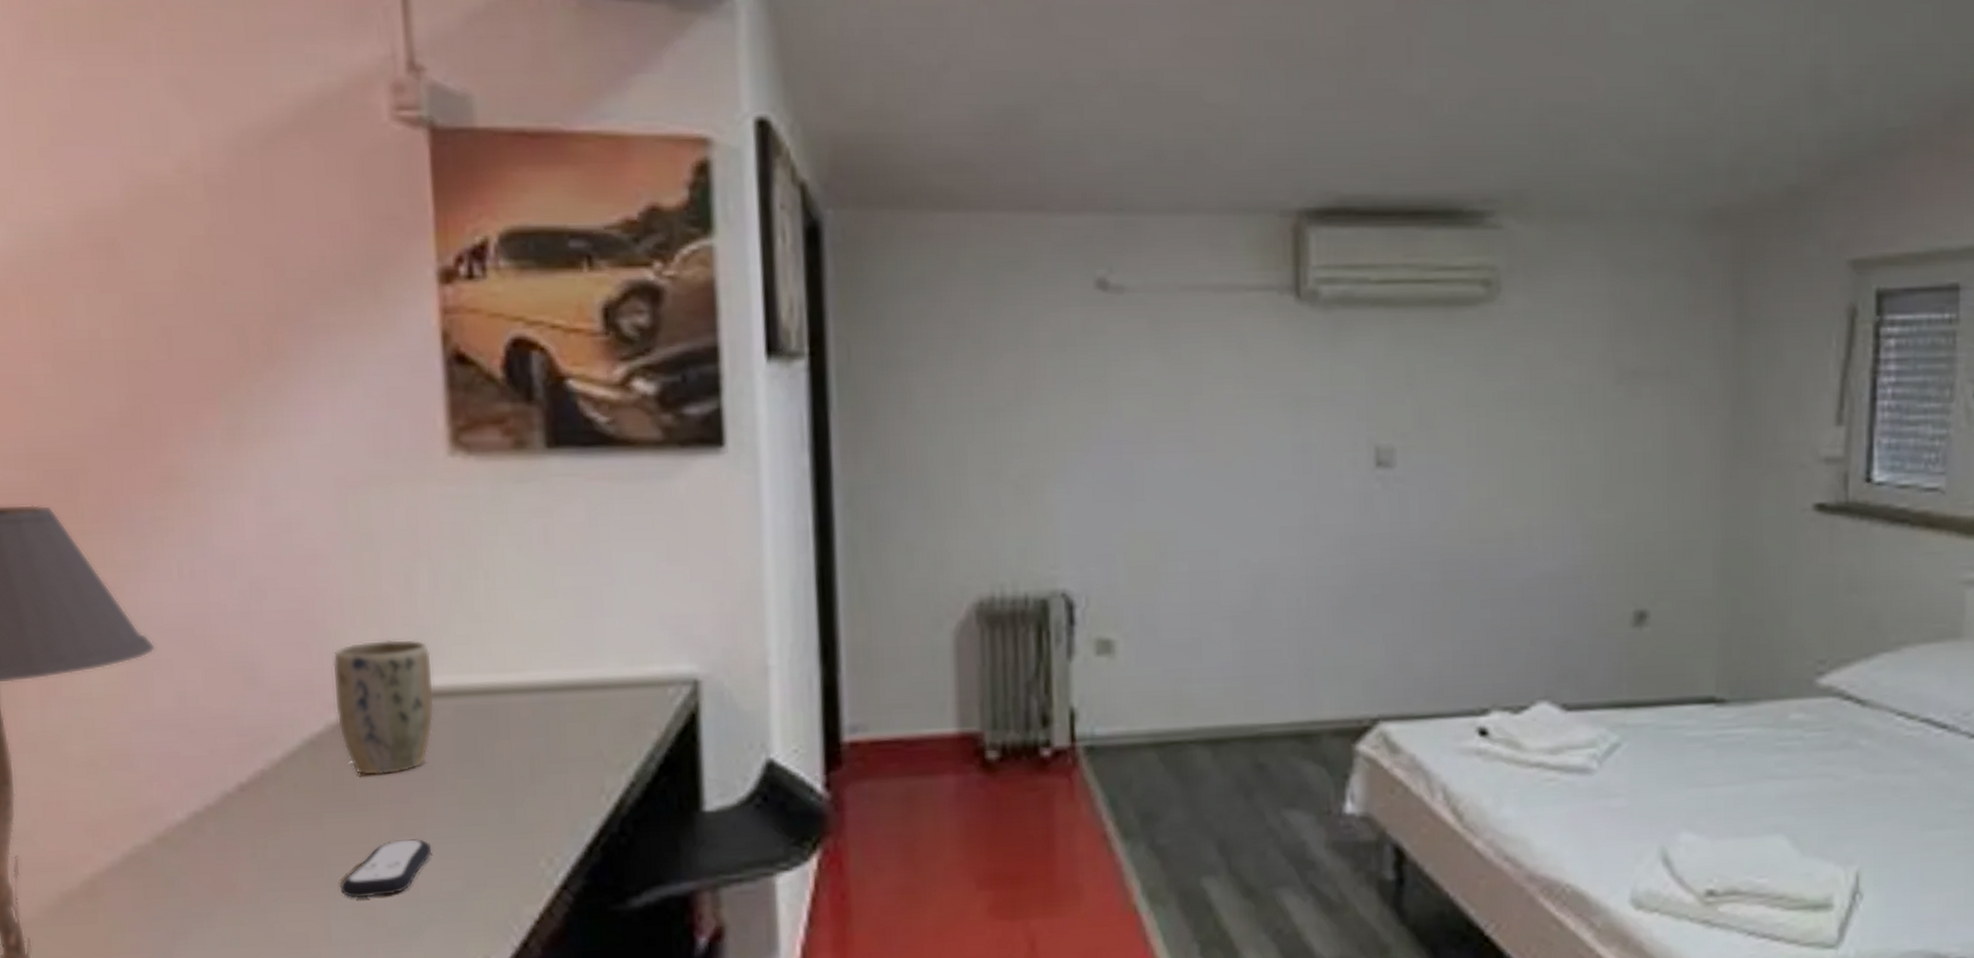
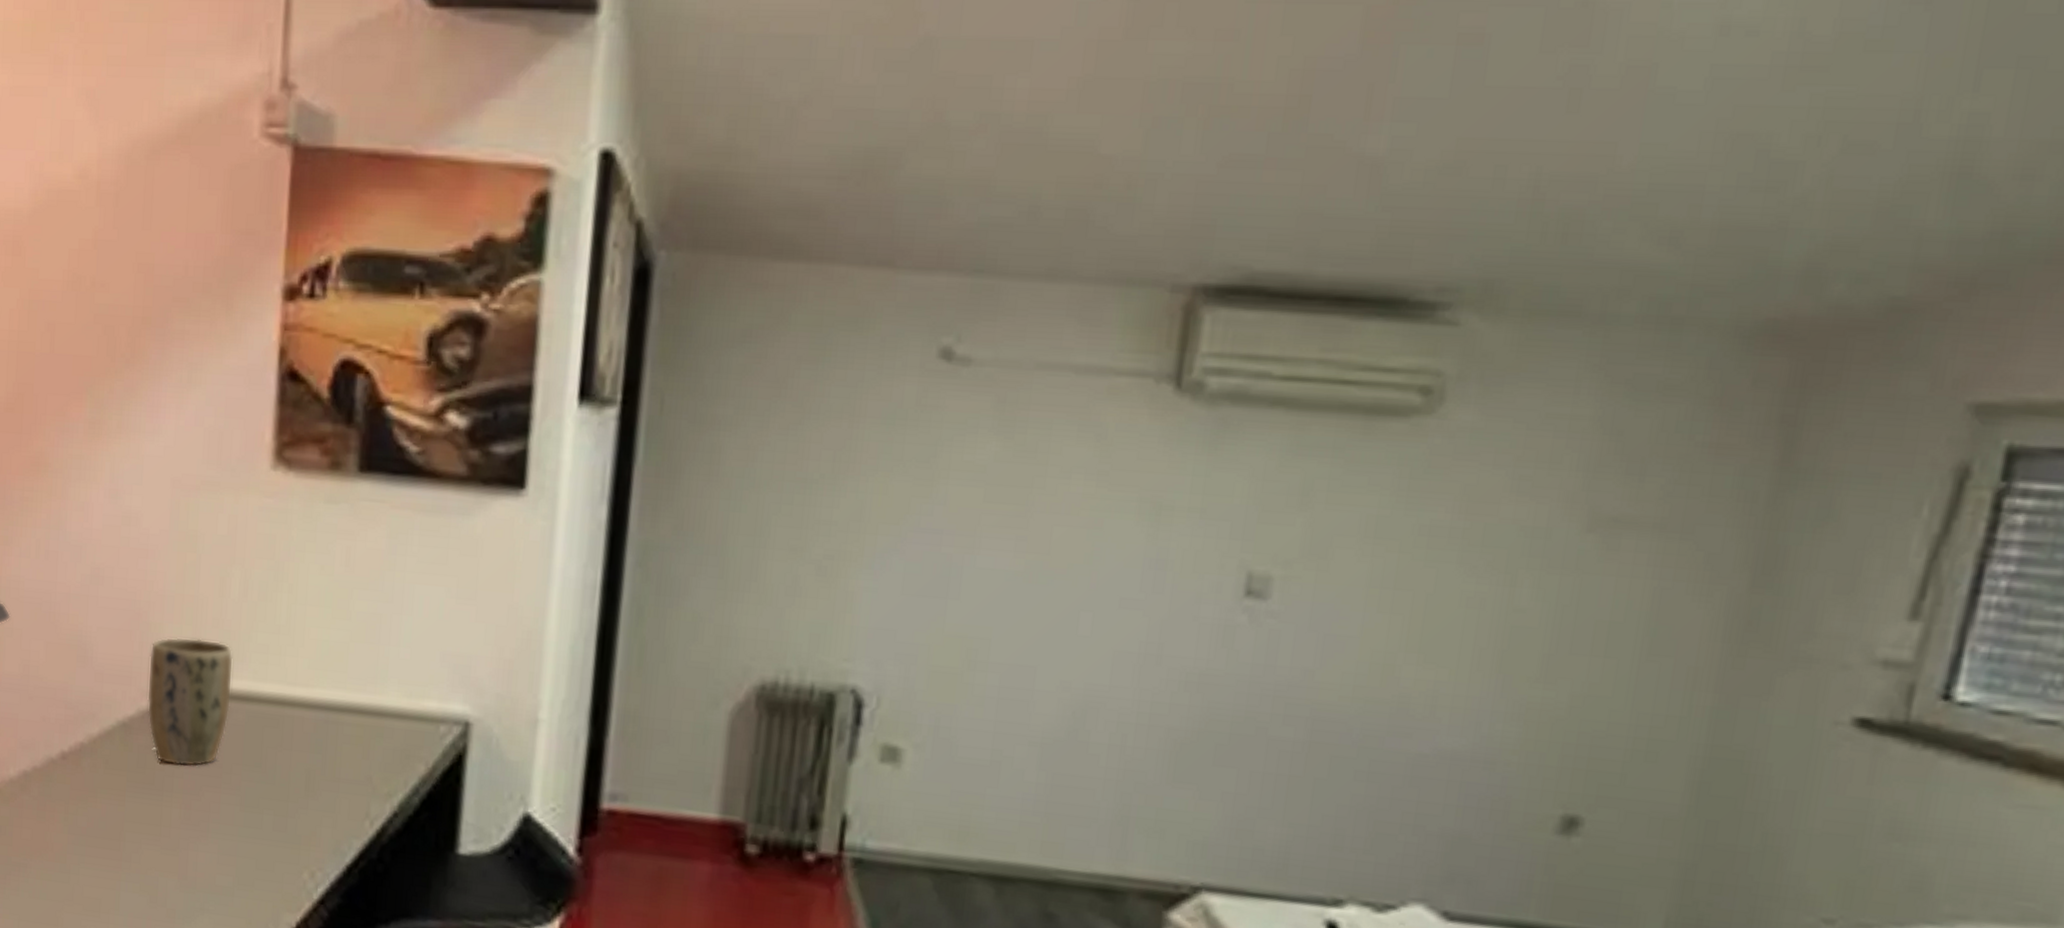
remote control: present [339,839,432,898] -> none [131,828,212,878]

